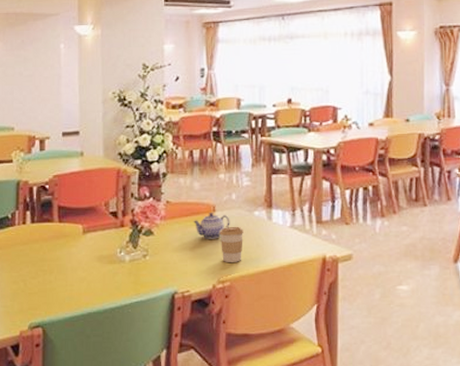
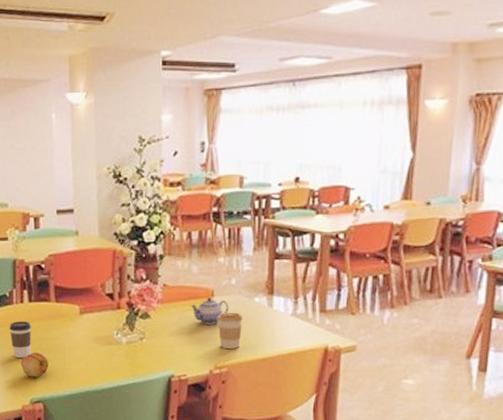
coffee cup: none [10,242,33,282] -> present [9,321,31,359]
fruit: none [20,274,49,301] -> present [21,352,48,378]

